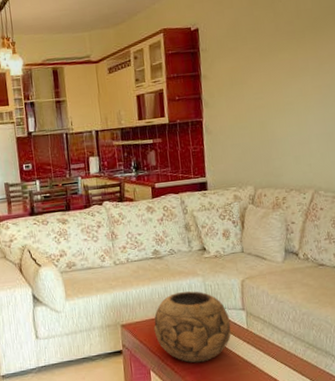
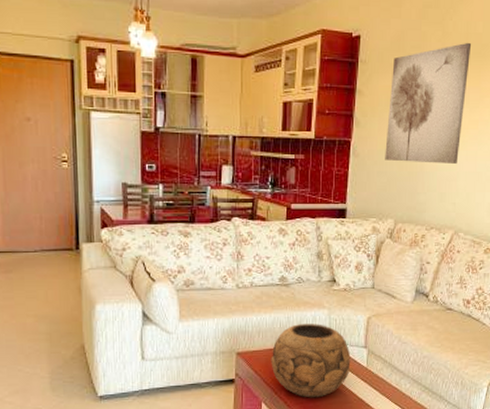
wall art: none [232,18,307,134] -> present [385,42,472,164]

